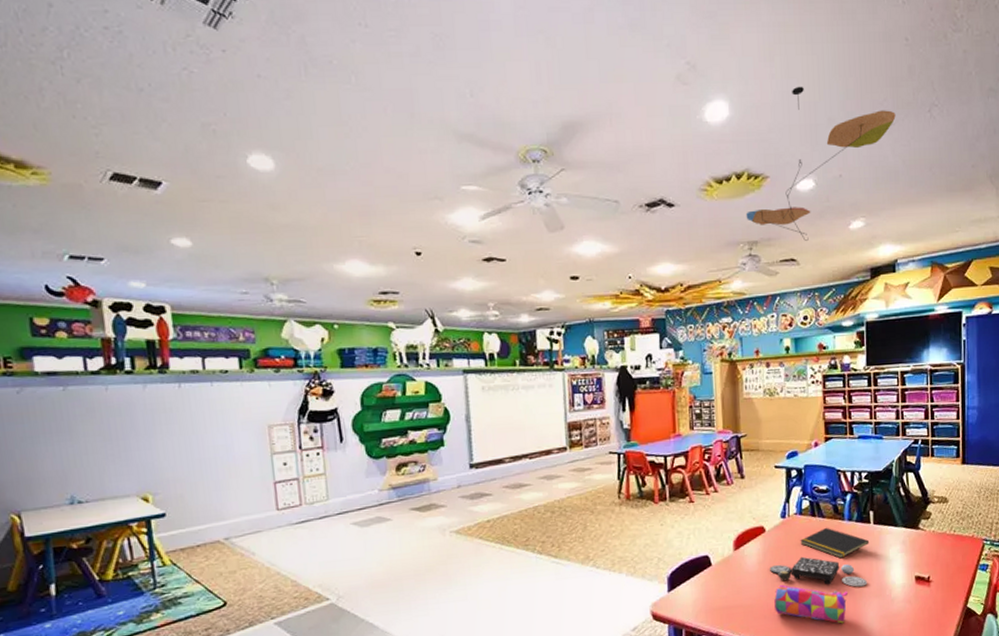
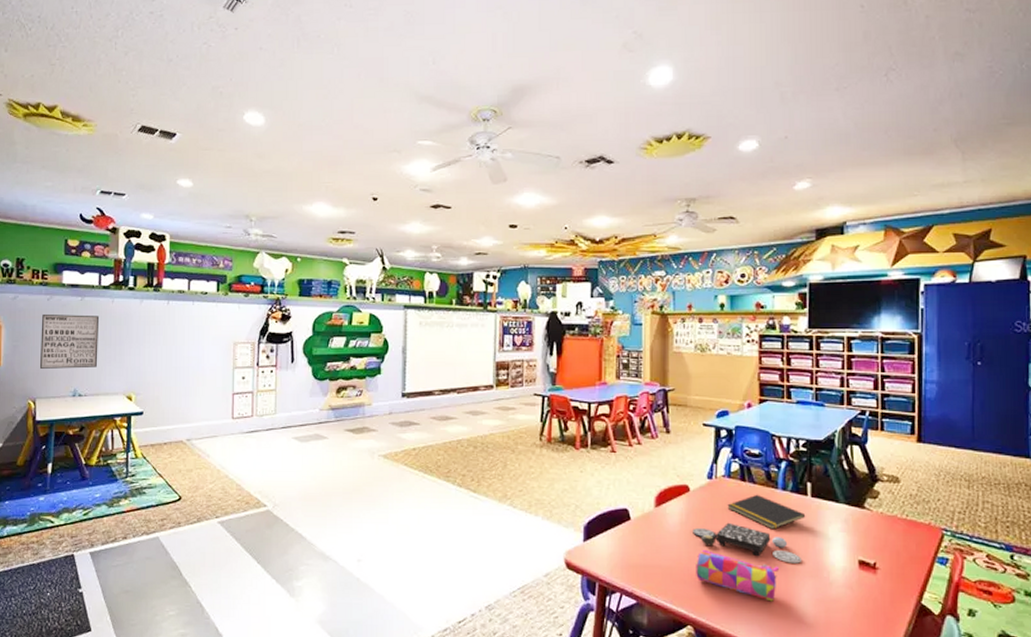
wall art: none [13,407,98,476] -> present [40,314,100,369]
ceiling mobile: present [746,86,896,241] -> none [685,52,848,200]

